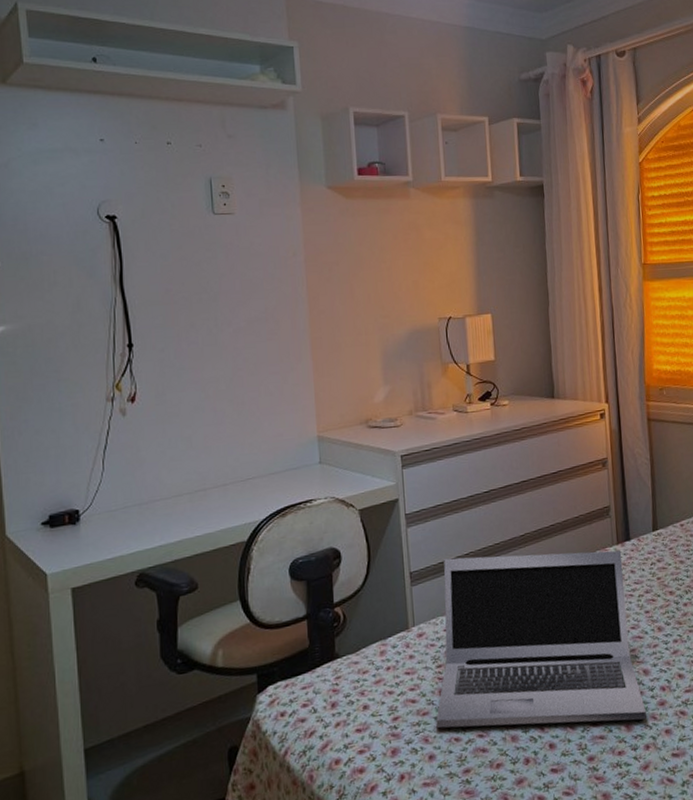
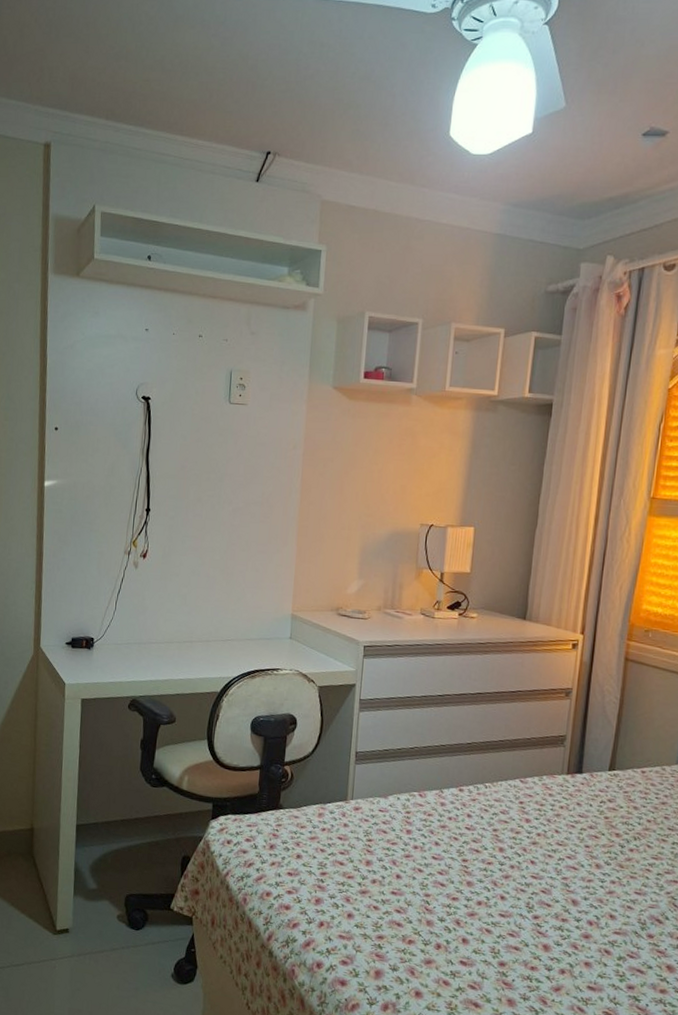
laptop: present [436,550,646,728] -> none [359,747,570,945]

